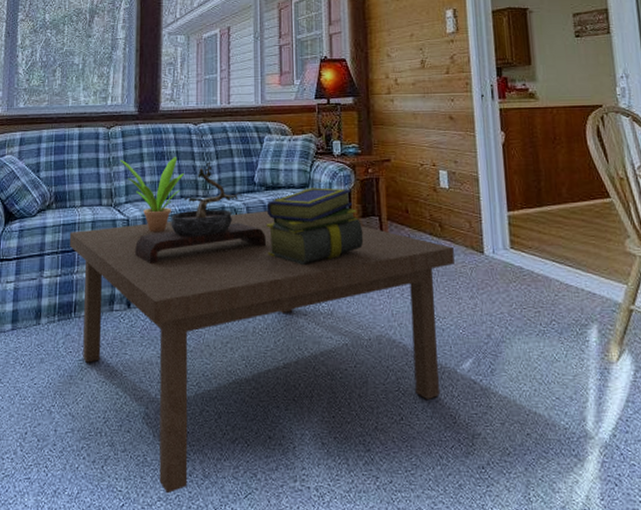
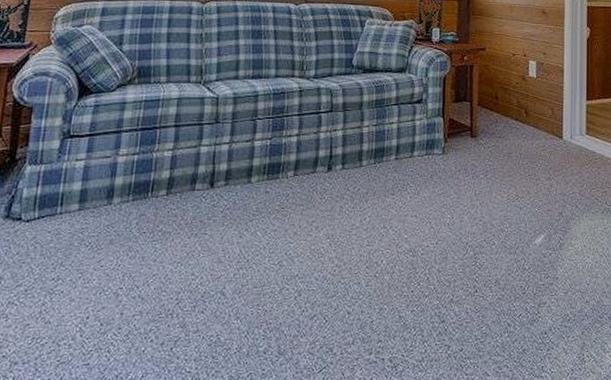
coffee table: present [69,211,455,494] -> none [150,93,536,373]
potted plant: present [119,157,185,233] -> none [213,36,282,112]
bonsai tree: present [135,161,267,263] -> none [222,42,360,143]
stack of books: present [266,187,364,264] -> none [360,72,455,146]

